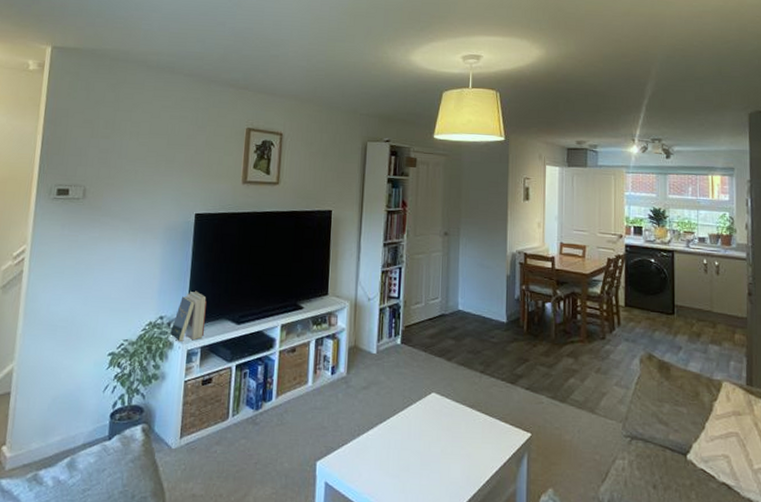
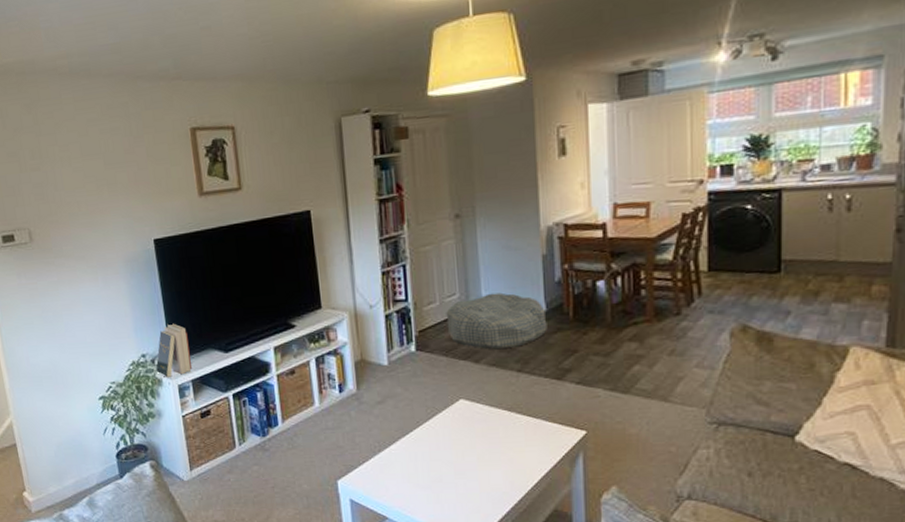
dog bed: none [428,301,507,351] -> present [446,292,548,350]

